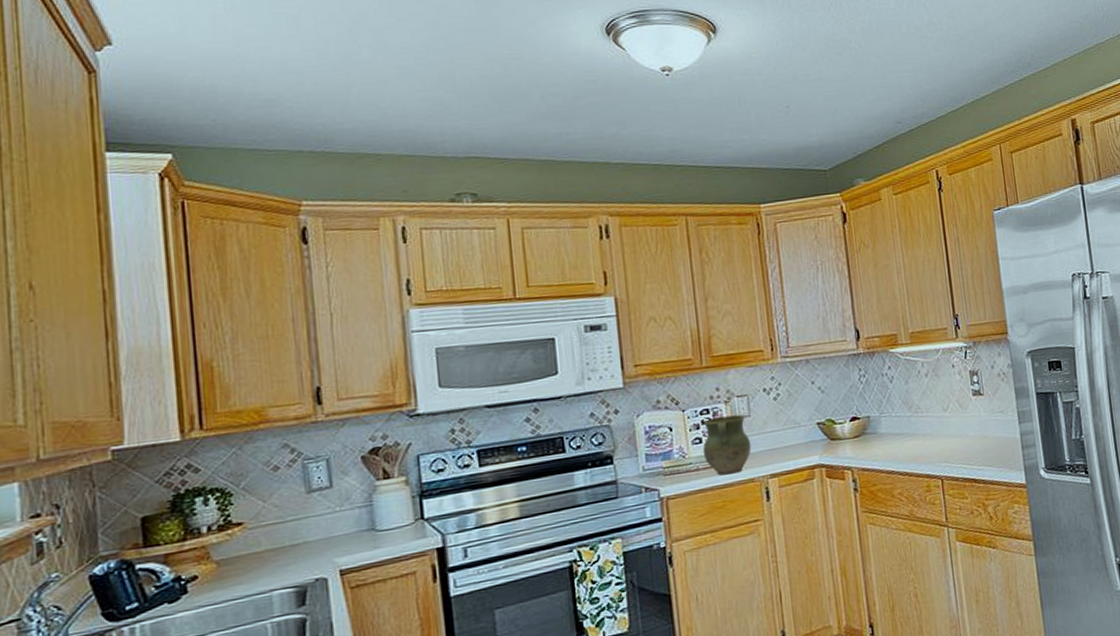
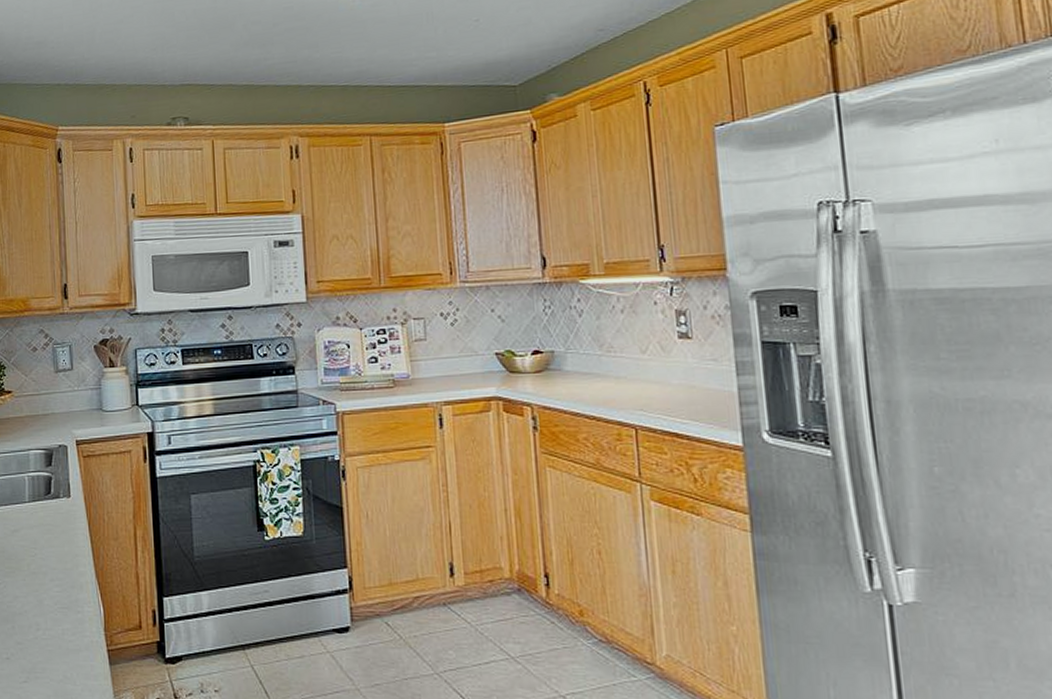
ceramic jug: present [702,414,752,476] -> none [378,337,426,397]

